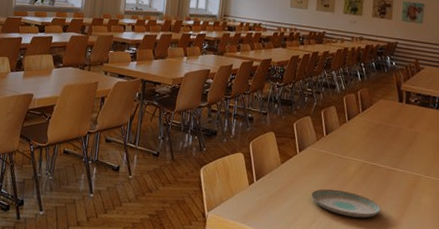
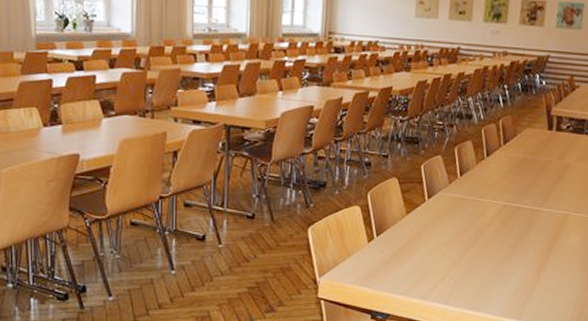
plate: present [311,188,382,218] -> none [442,238,523,267]

